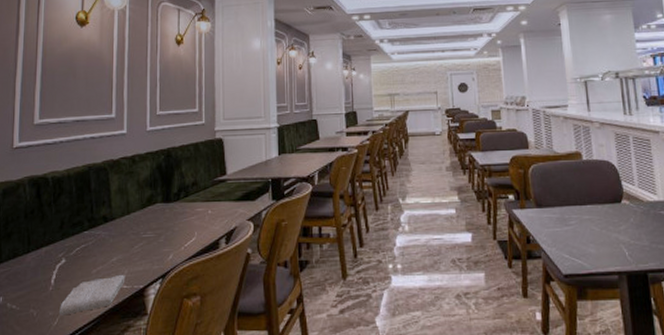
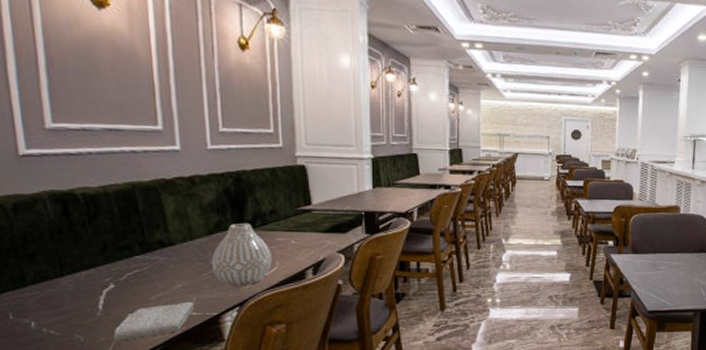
vase: none [141,196,191,258] -> present [210,224,272,286]

